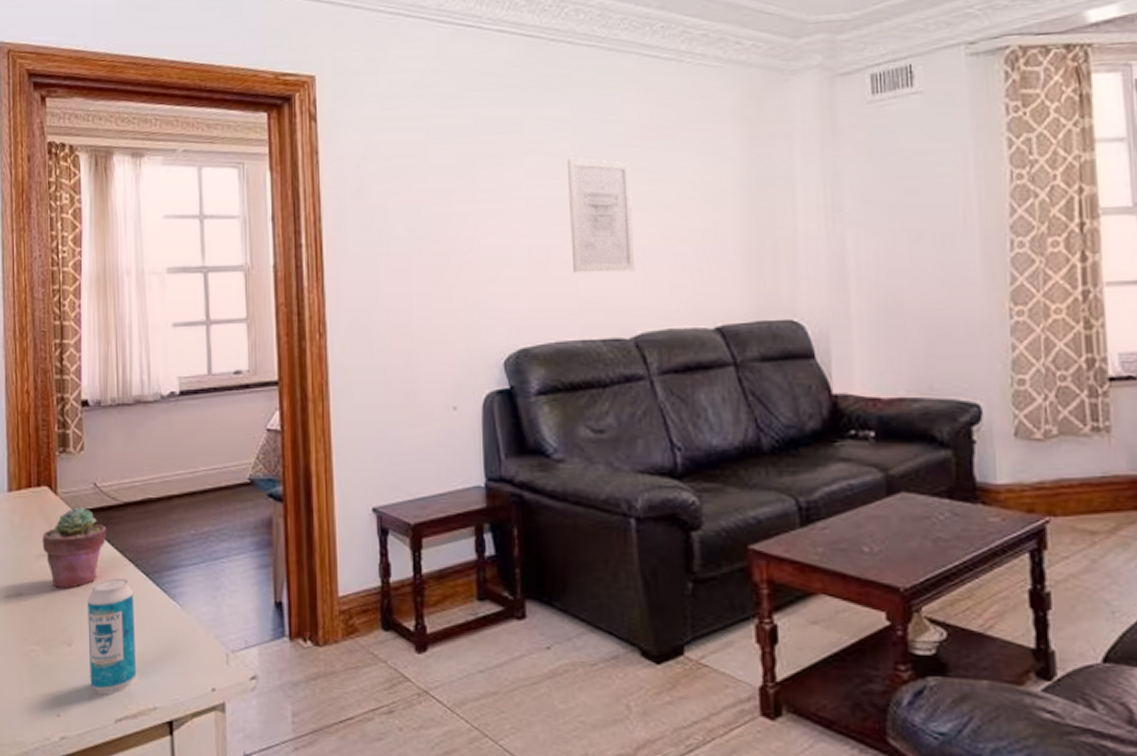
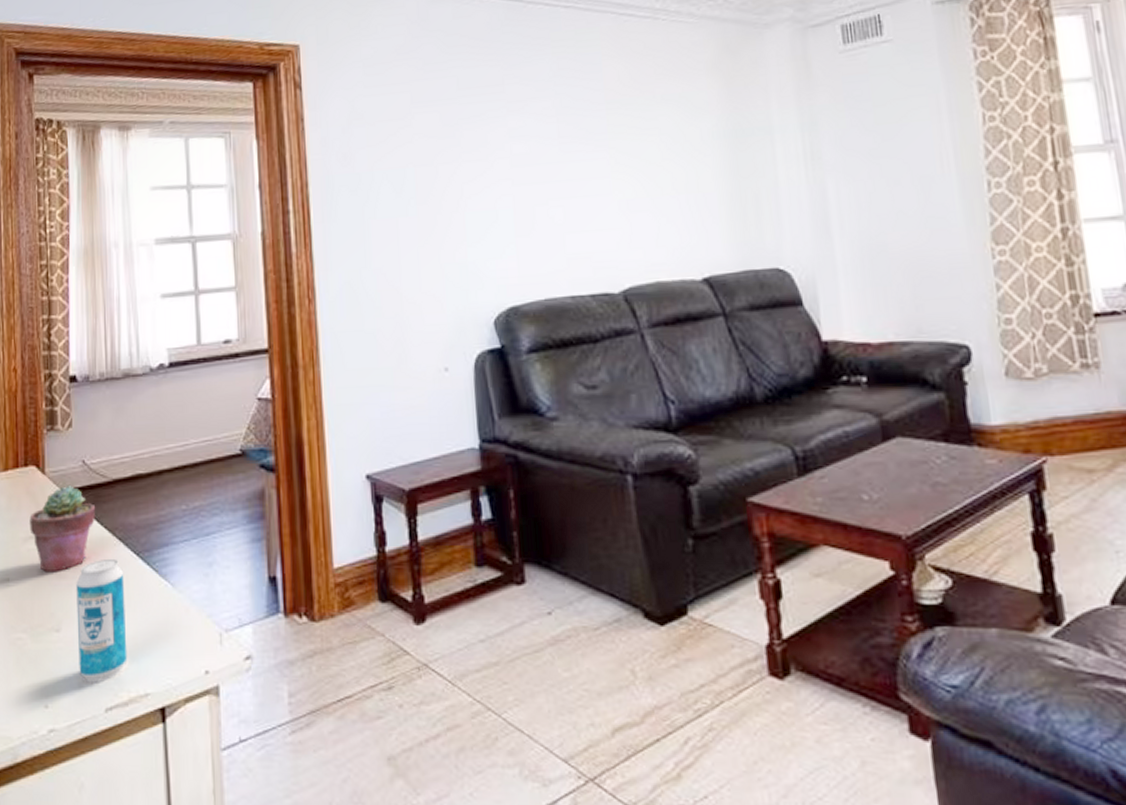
wall art: present [568,158,636,273] -> none [550,116,621,230]

